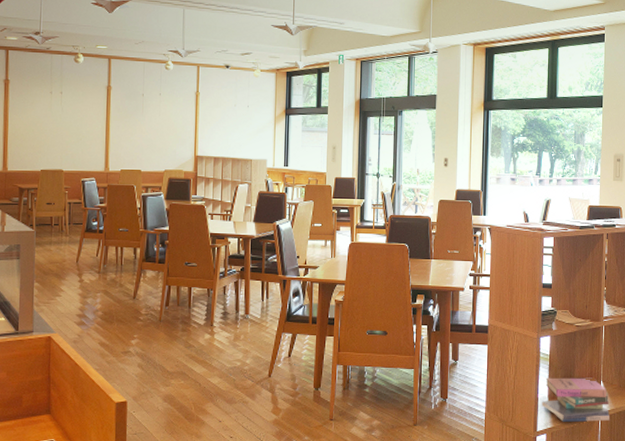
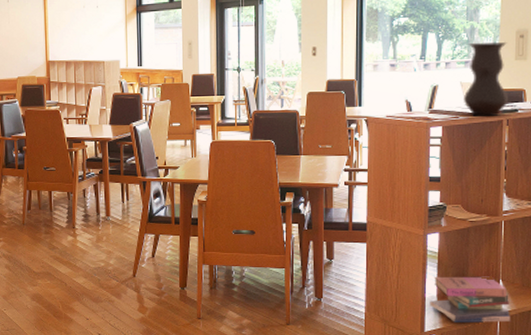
vase: none [572,163,608,230] -> present [464,41,509,116]

